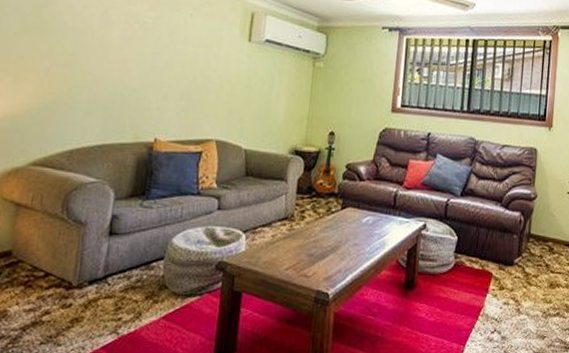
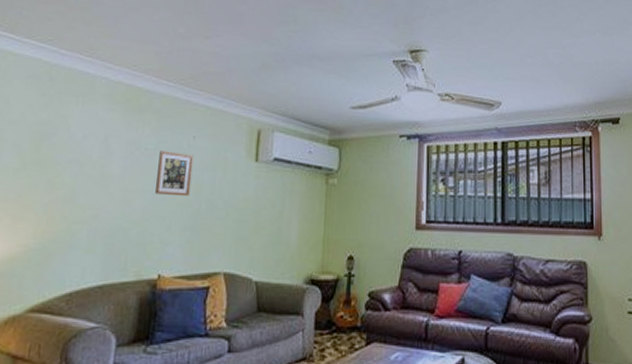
picture frame: none [152,25,190,69] -> present [154,151,194,197]

